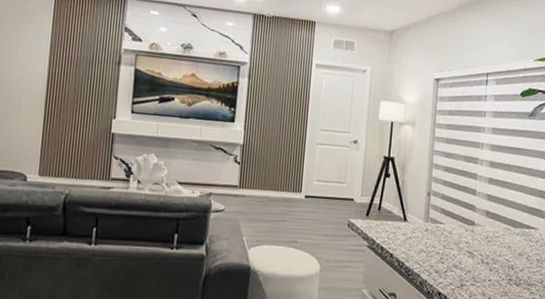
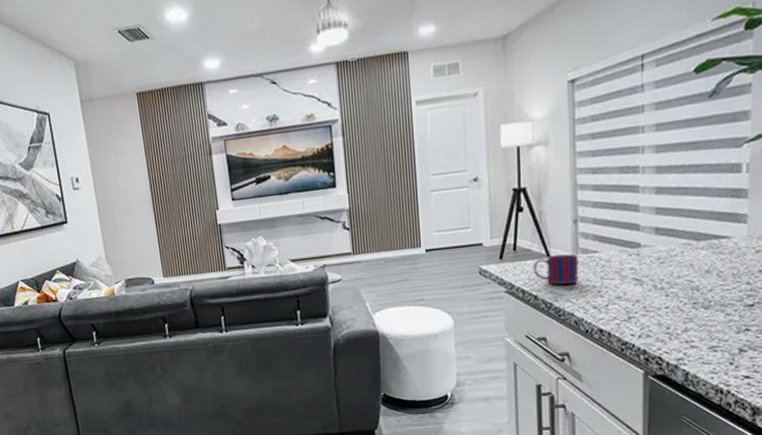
mug: none [392,220,428,248] -> present [533,253,579,285]

